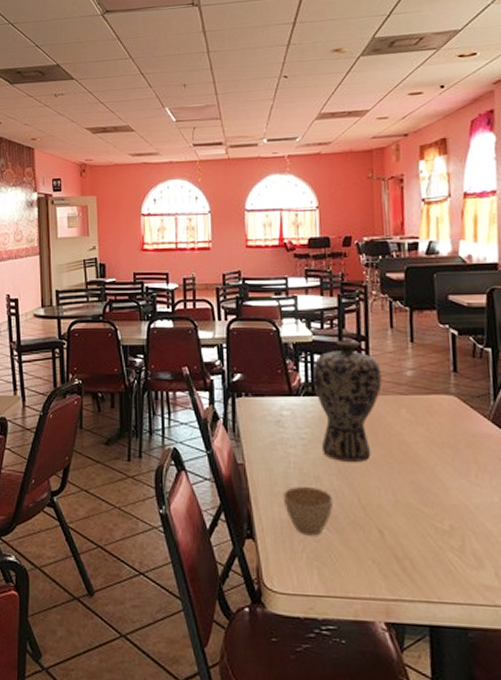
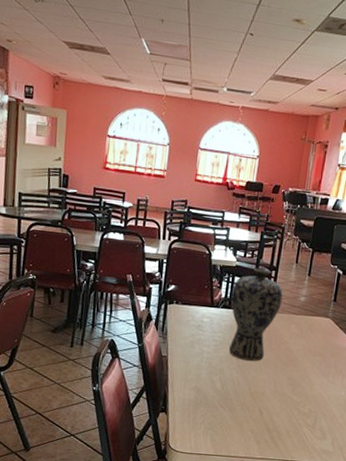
cup: present [282,487,334,536] -> none [193,376,231,412]

